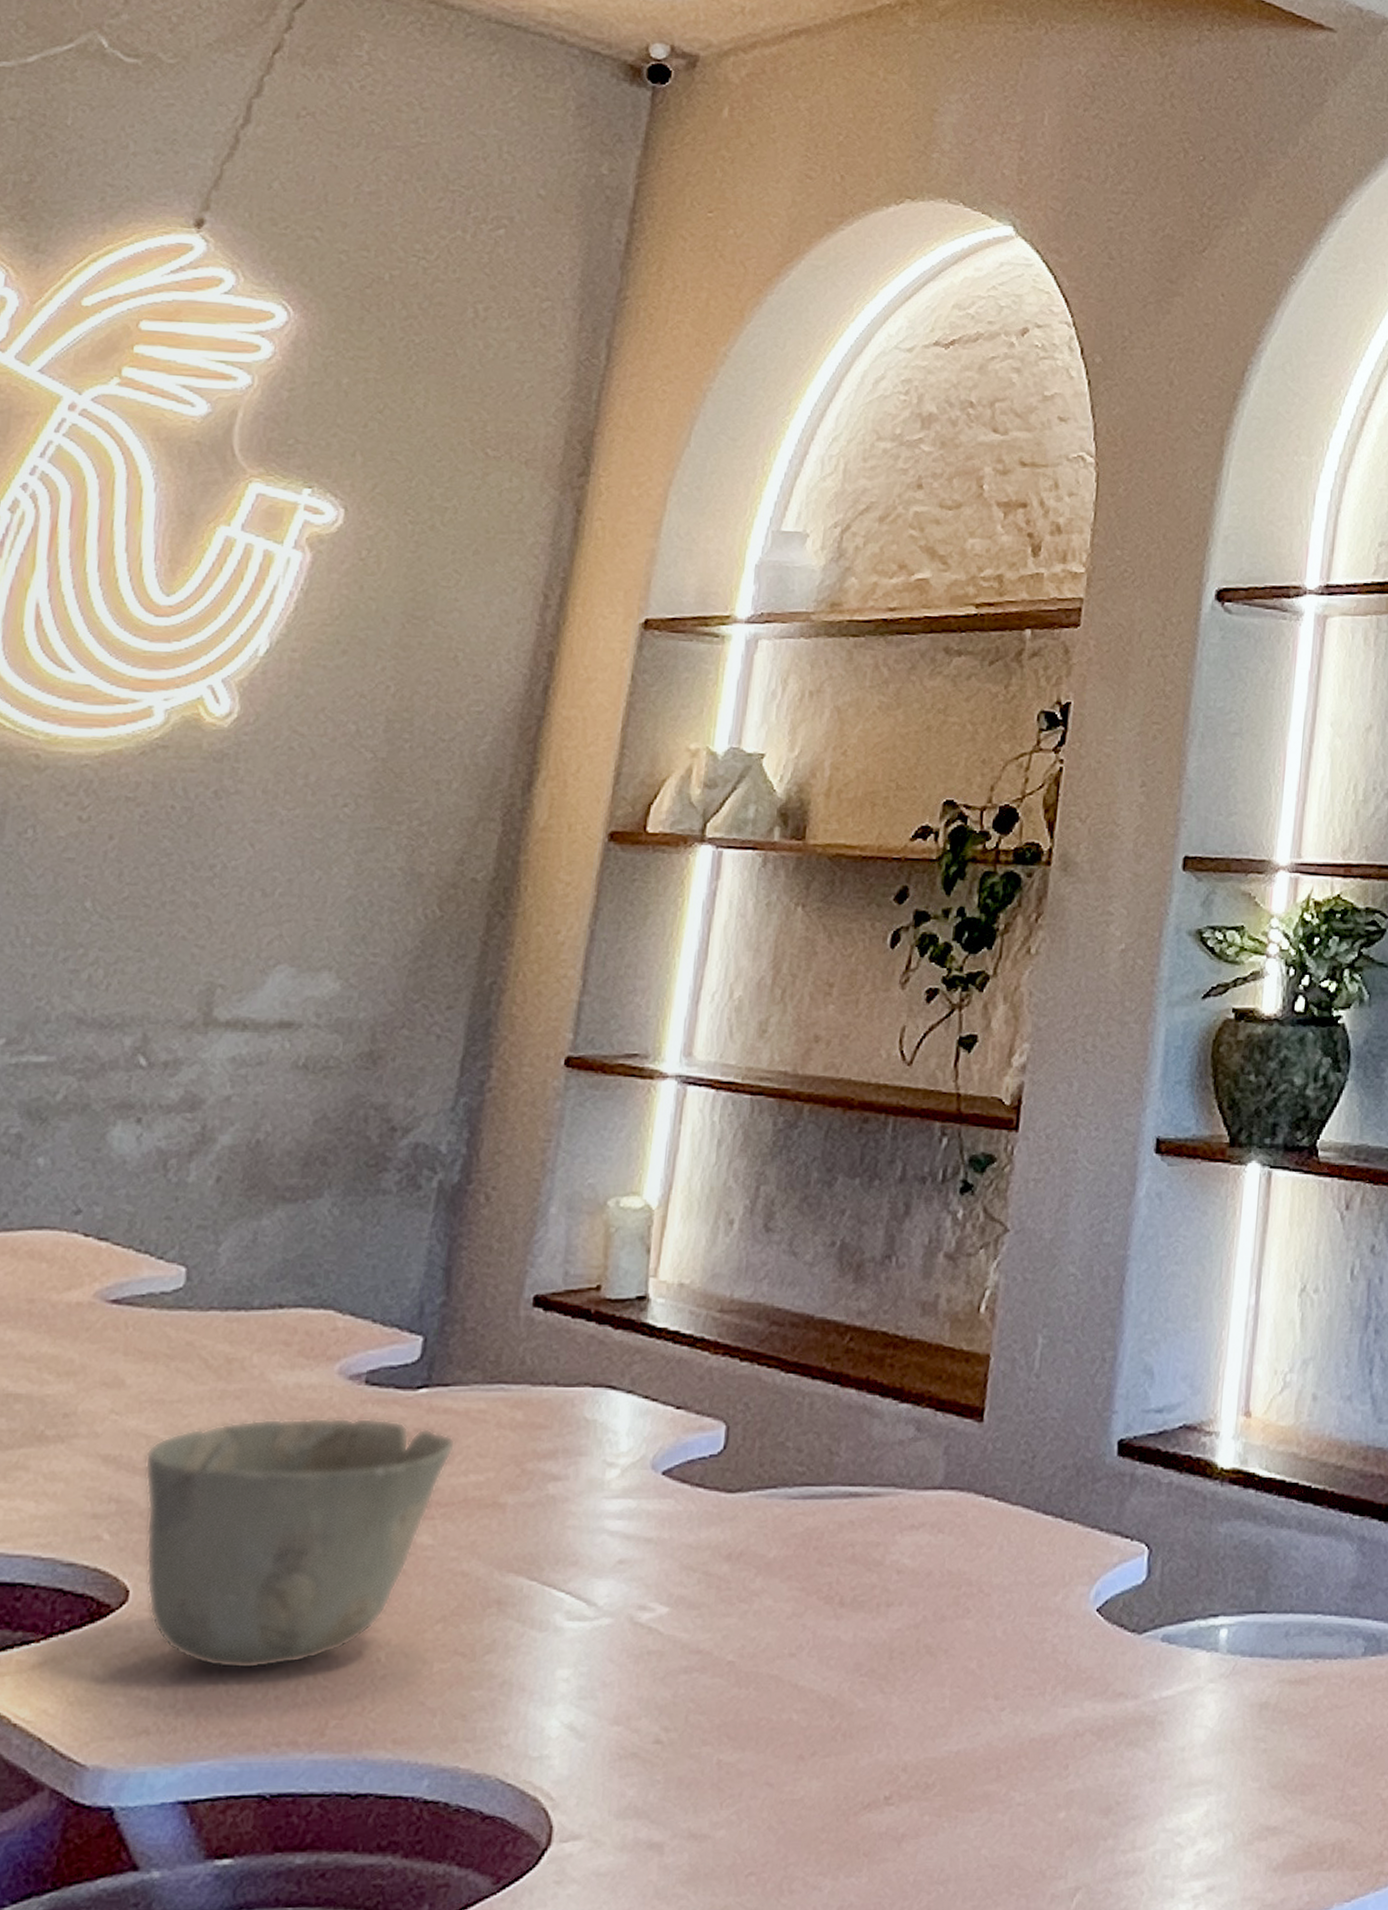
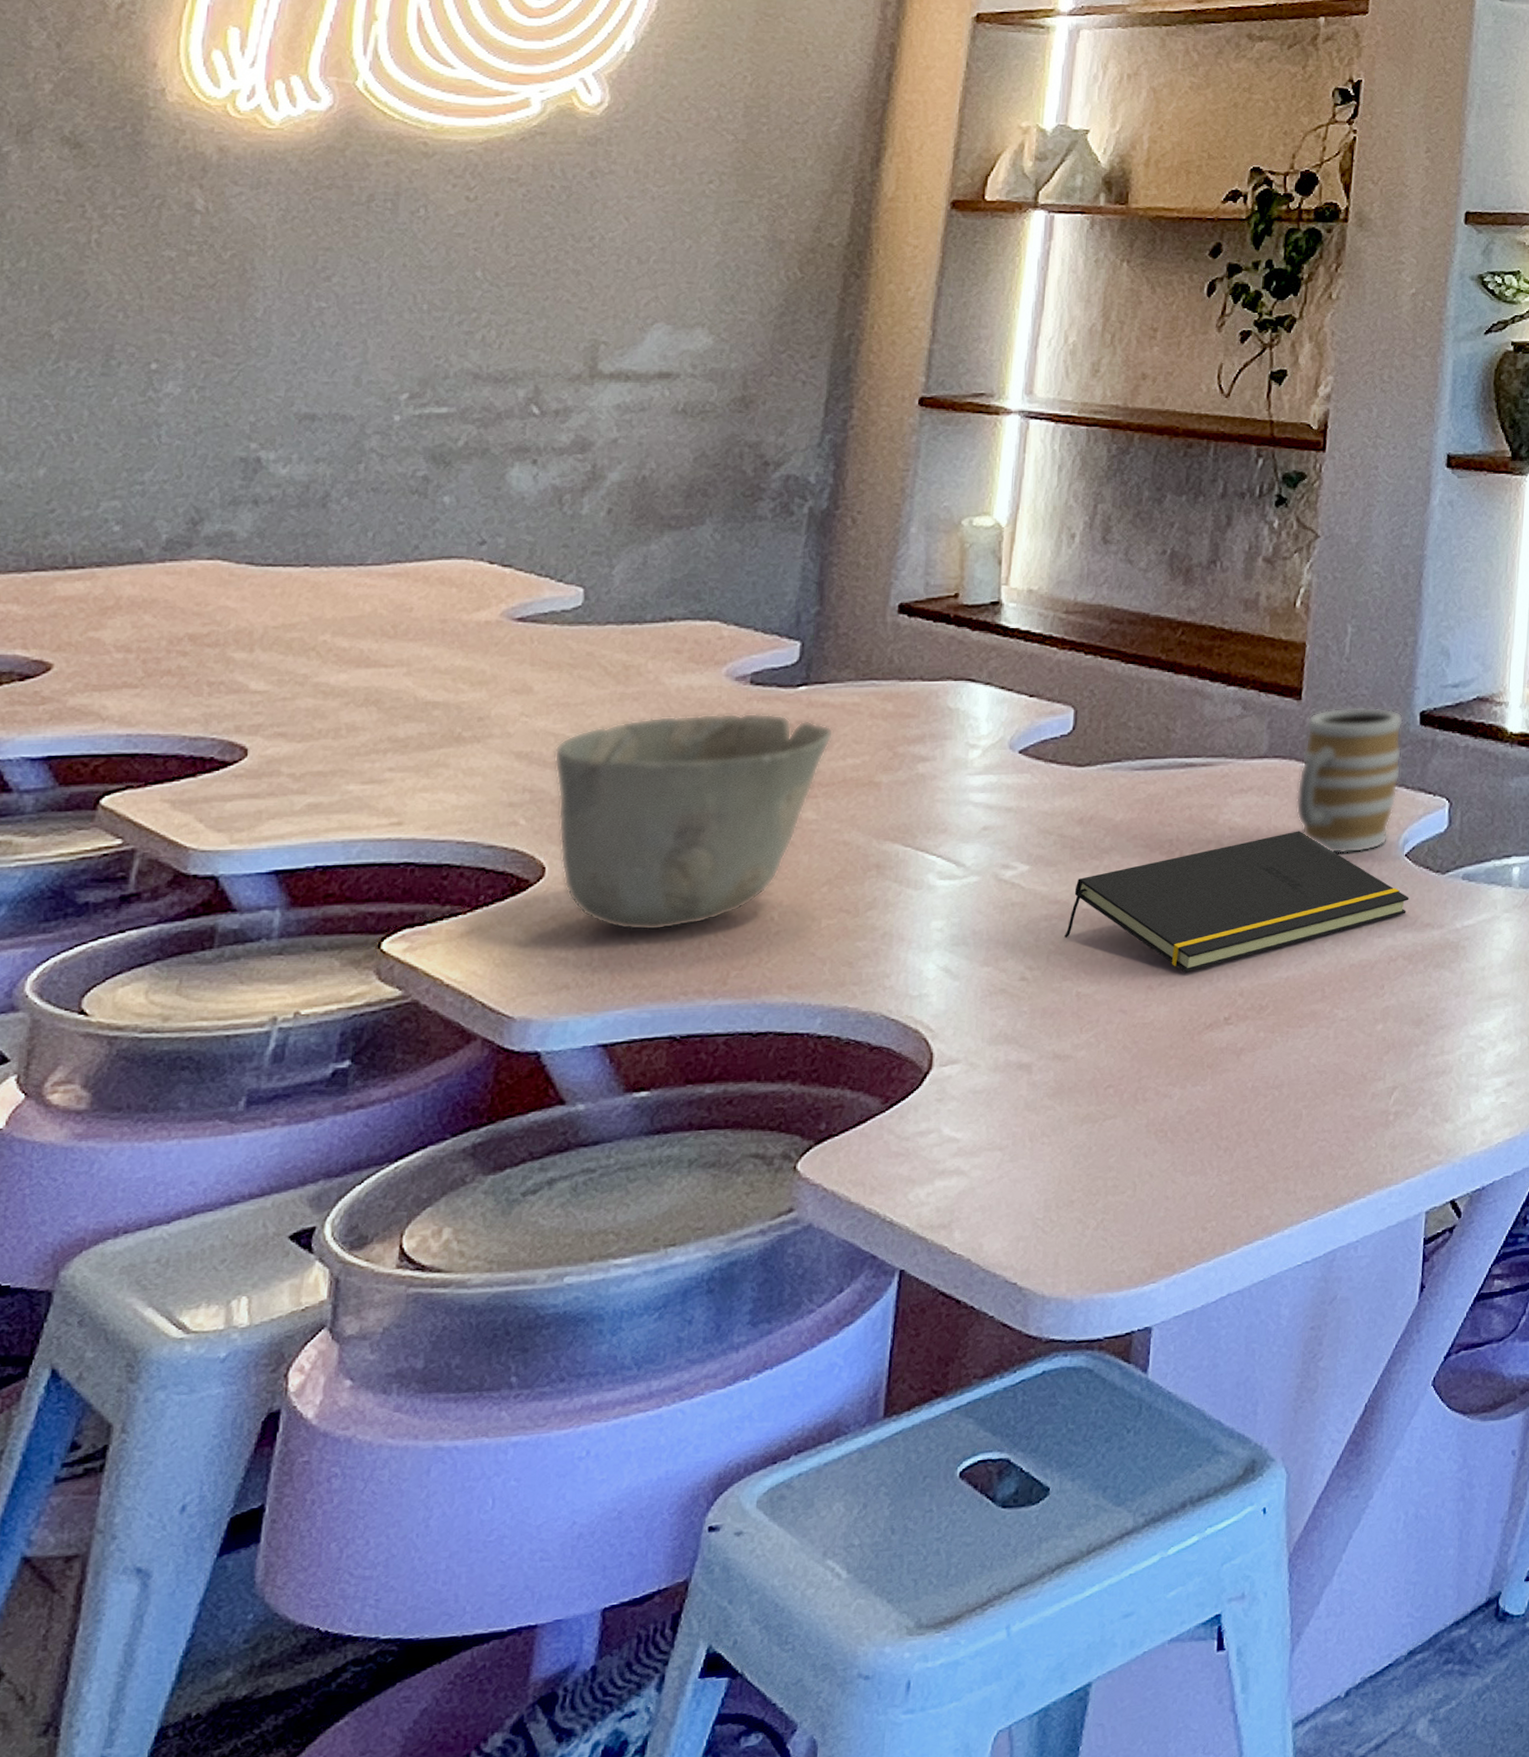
notepad: none [706,1577,1100,1741] -> present [1065,831,1409,972]
mug: none [973,1433,1099,1605] -> present [1295,707,1404,853]

